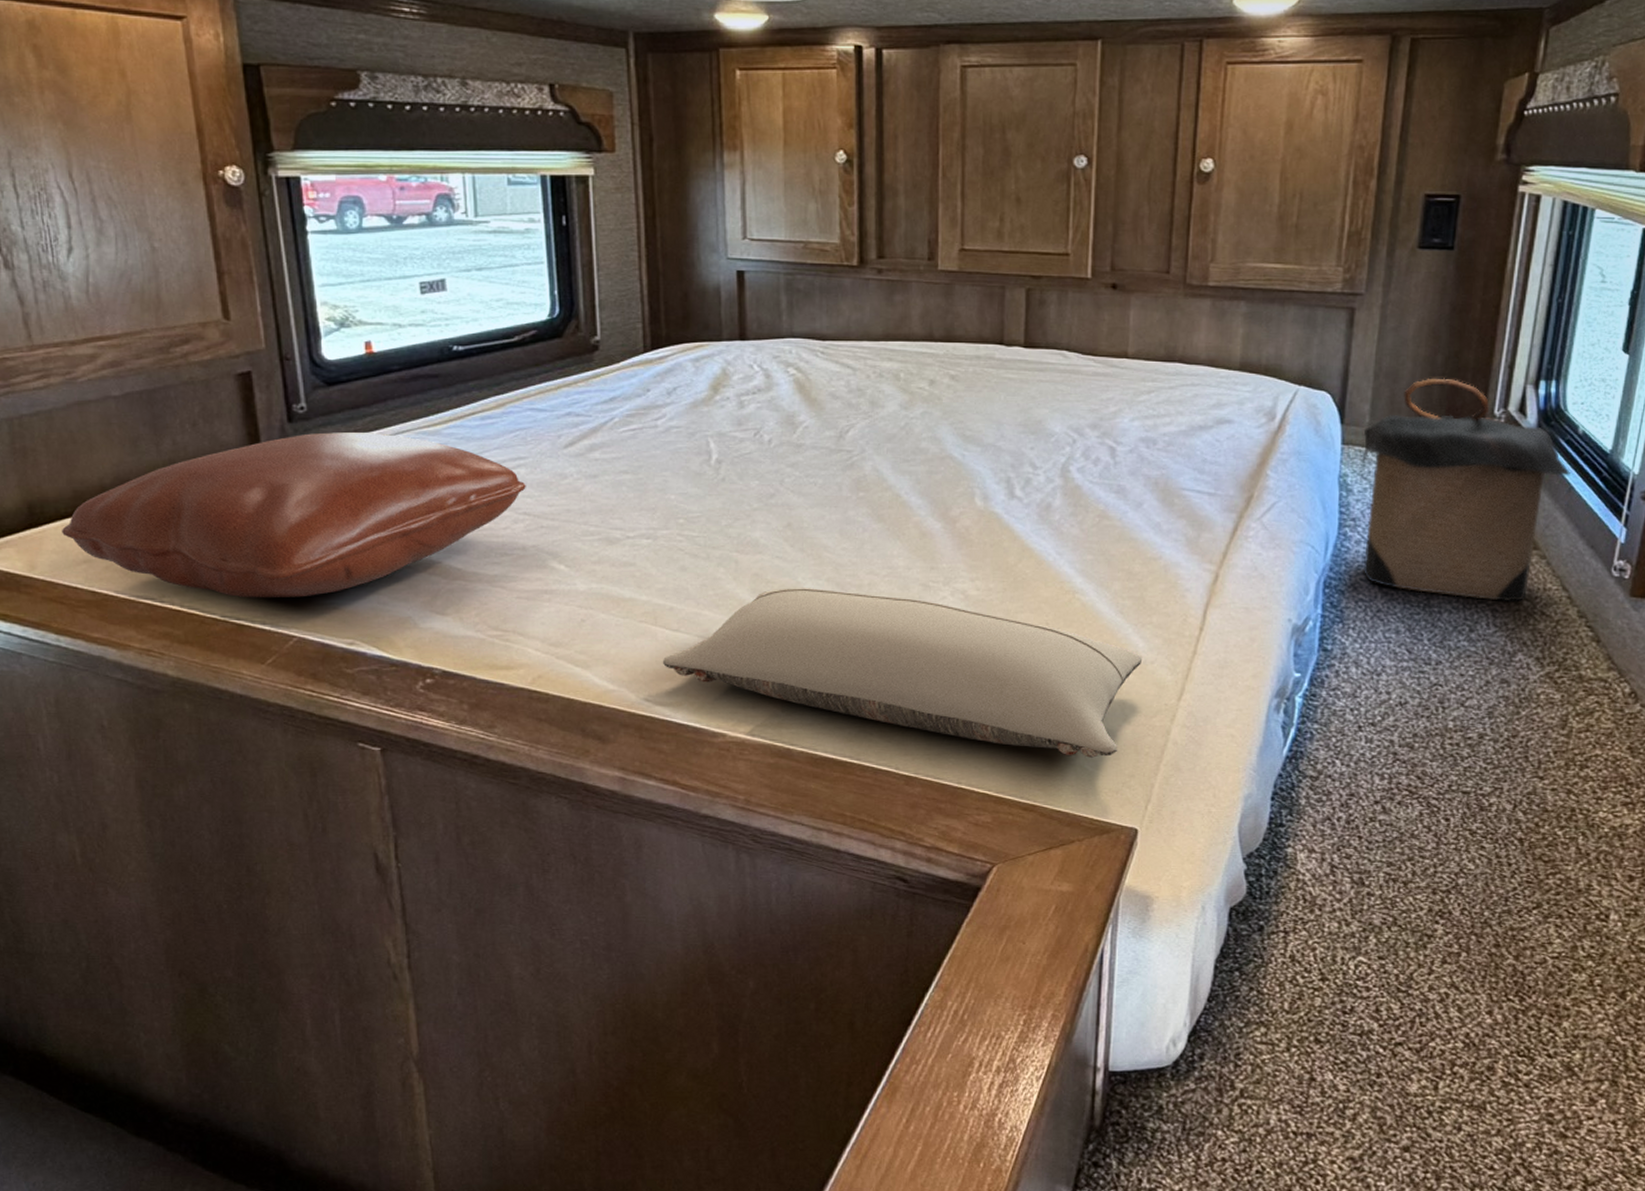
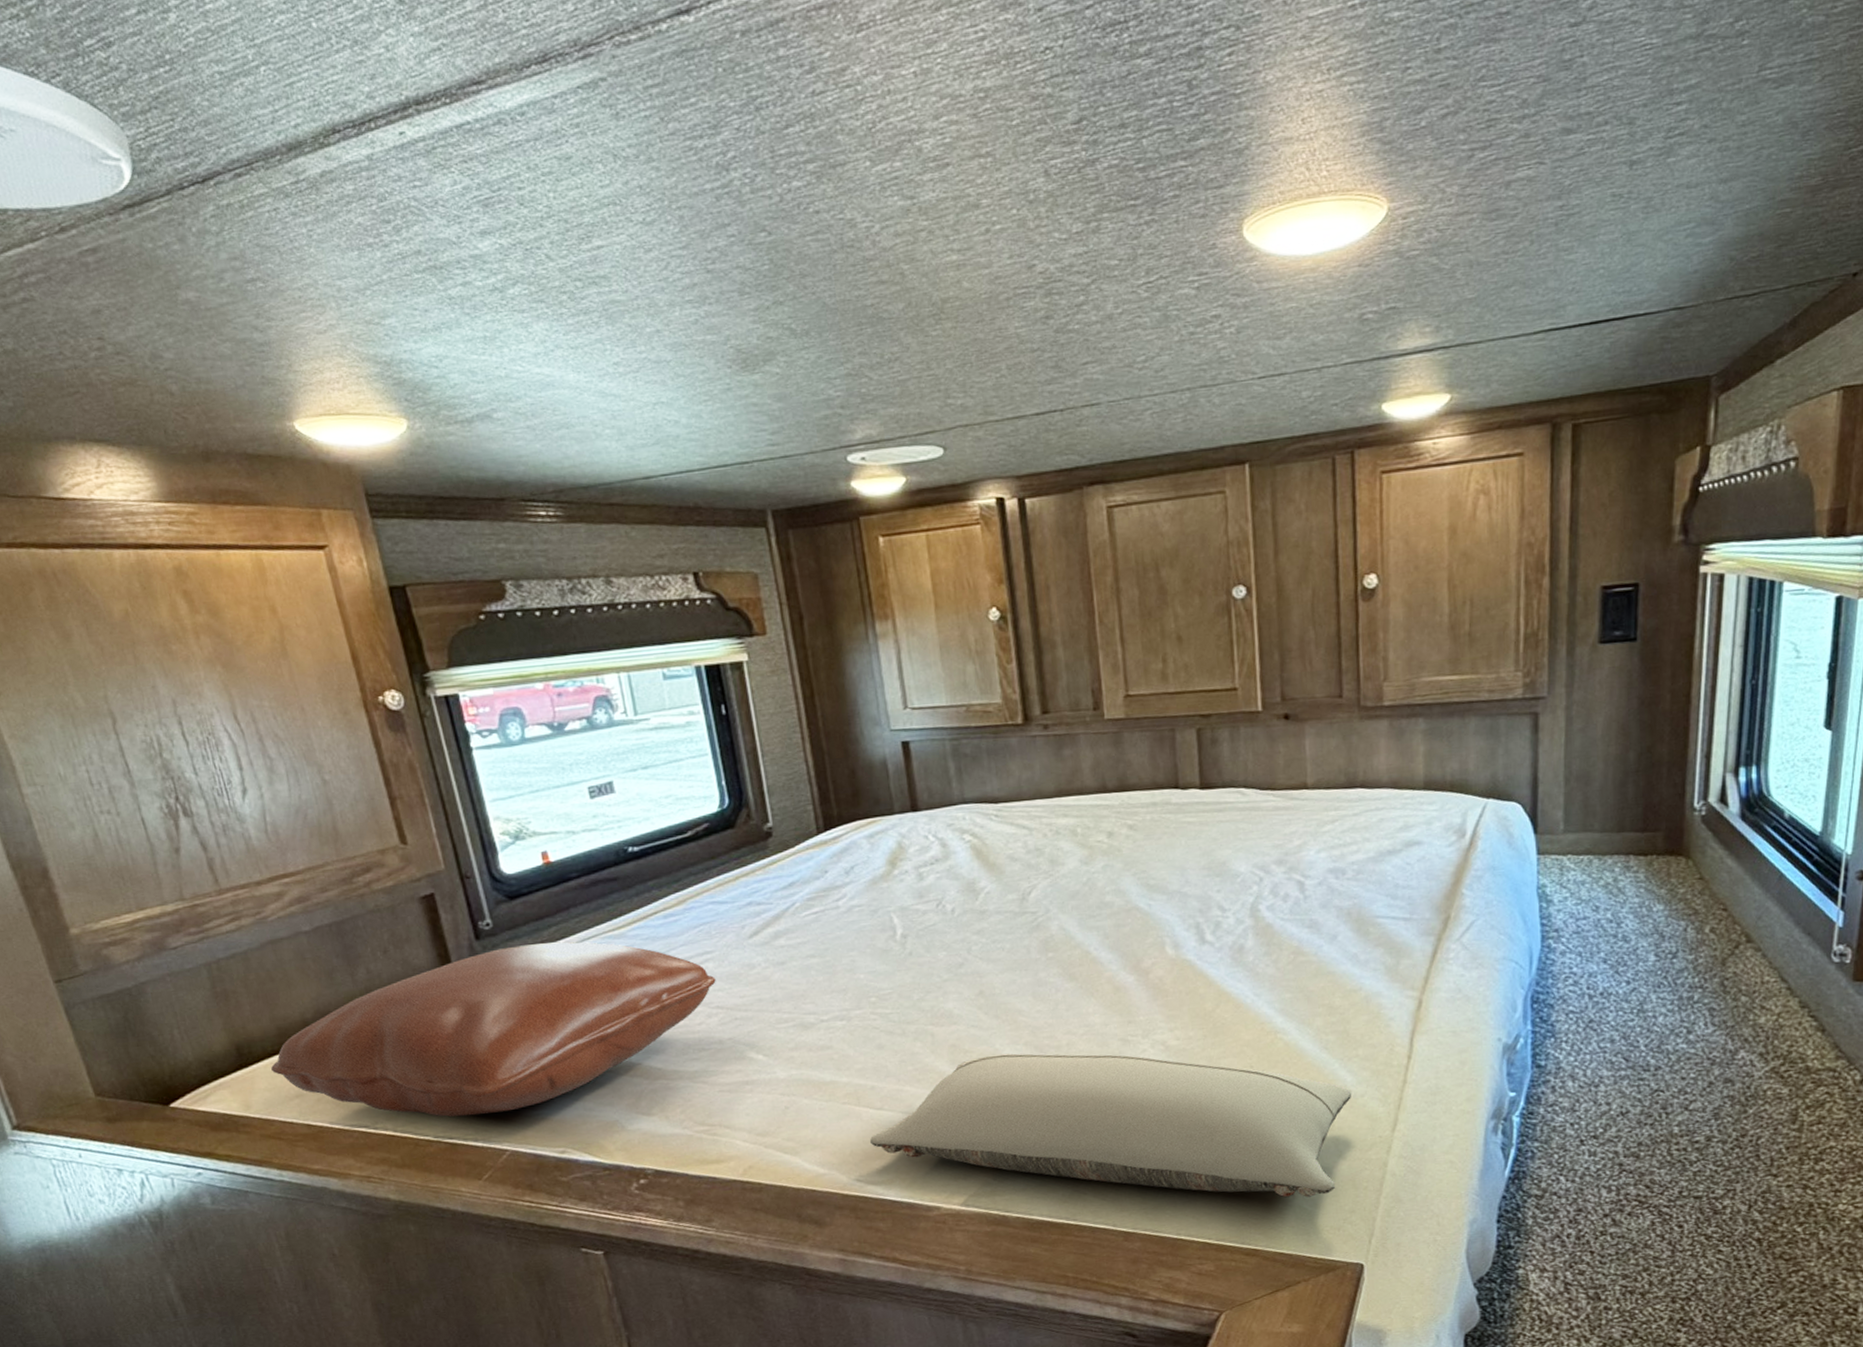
laundry hamper: present [1363,378,1570,603] -> none [1558,775,1779,1000]

